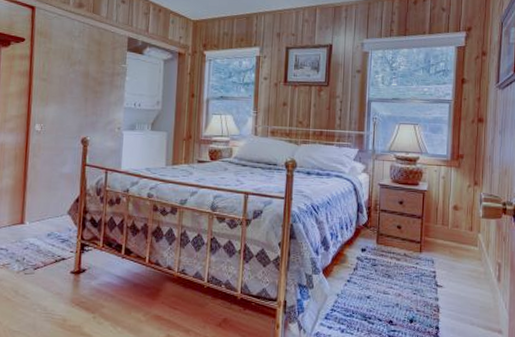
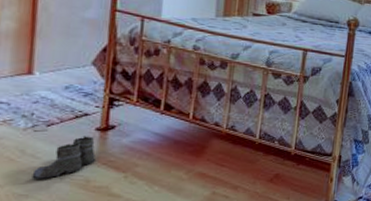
boots: none [23,278,71,318] -> present [32,136,97,179]

